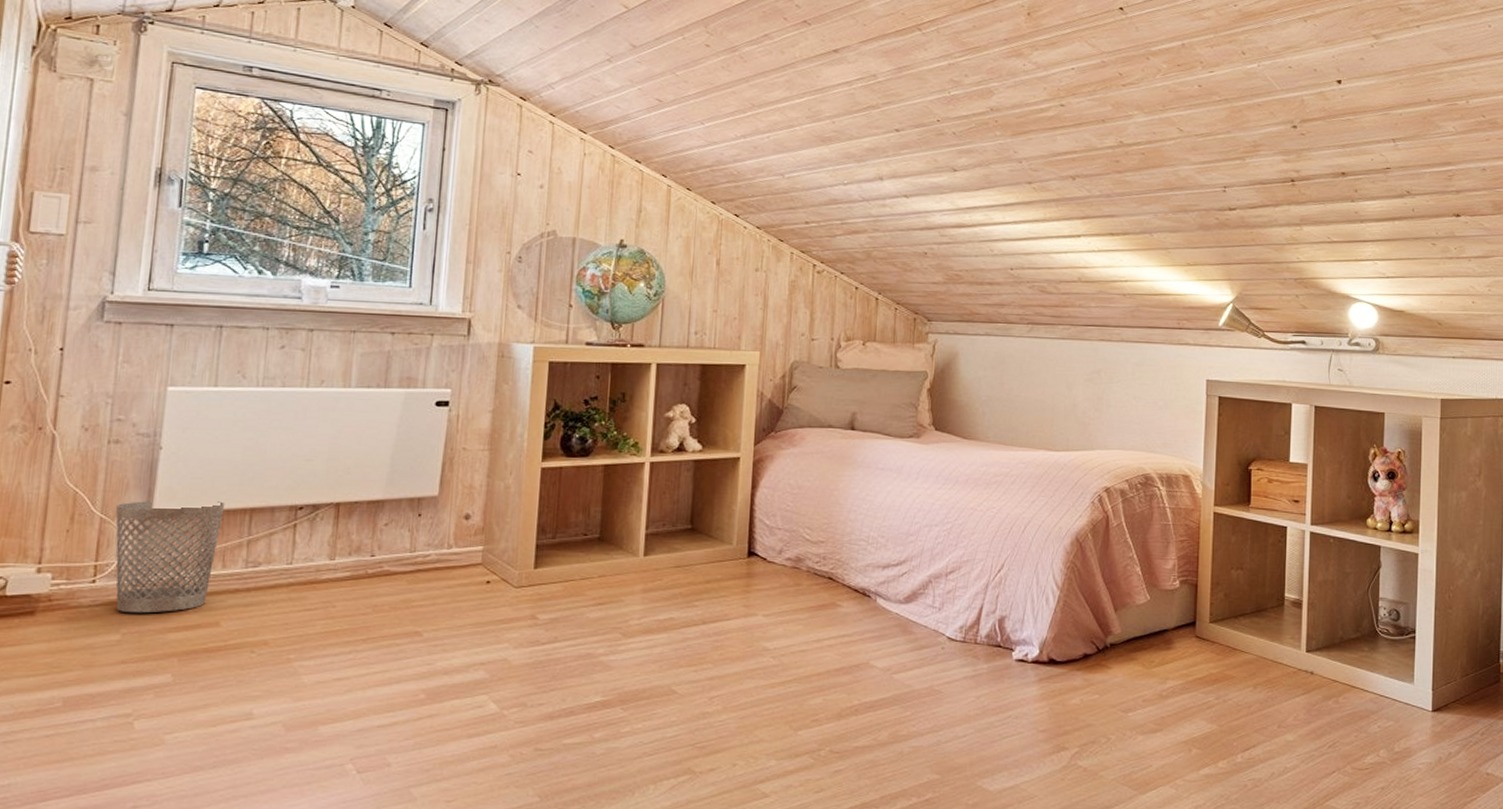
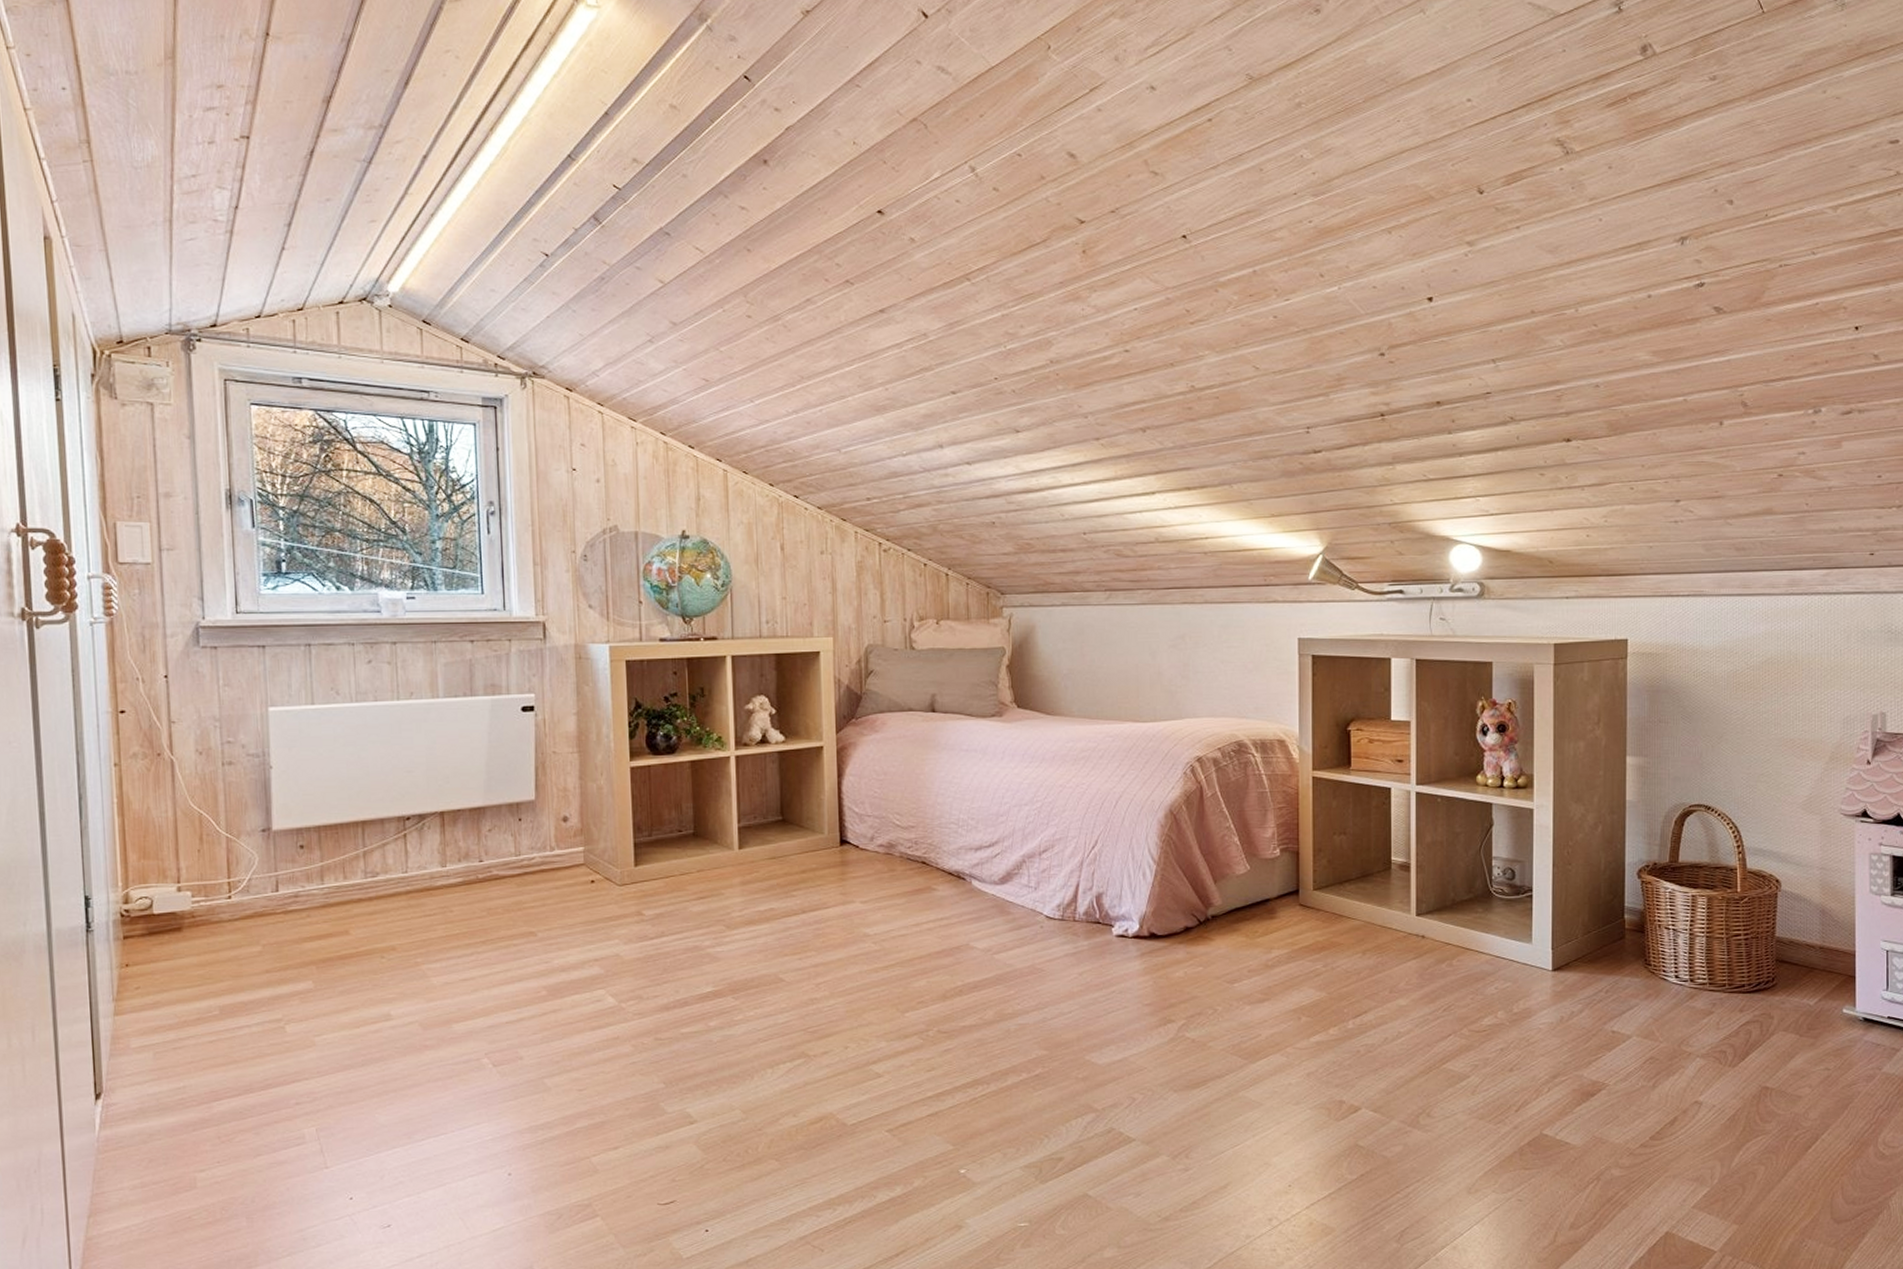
wastebasket: present [115,501,225,614] -> none [239,816,338,926]

